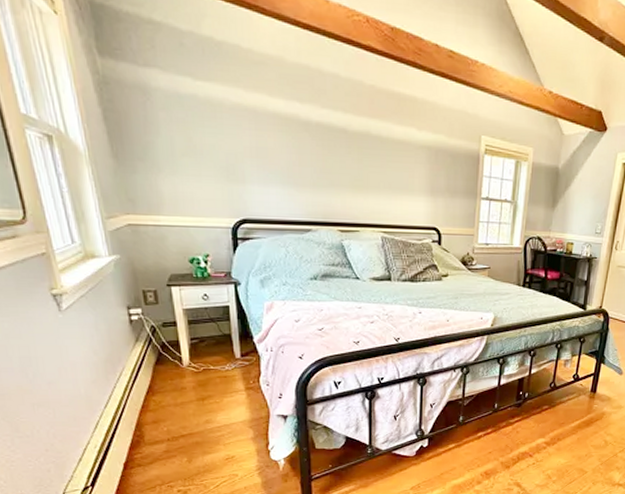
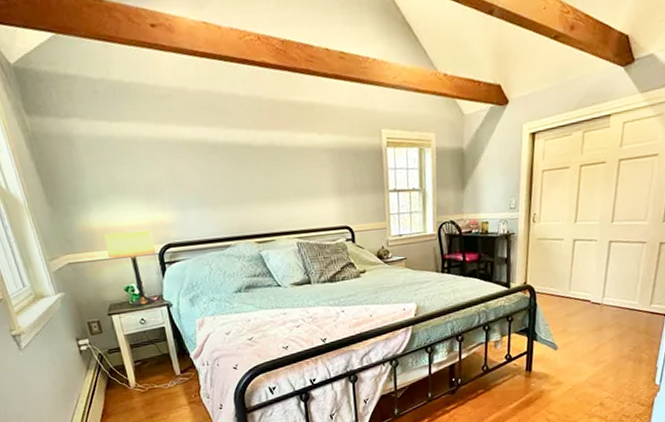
table lamp: none [172,198,229,281] -> present [103,229,156,307]

